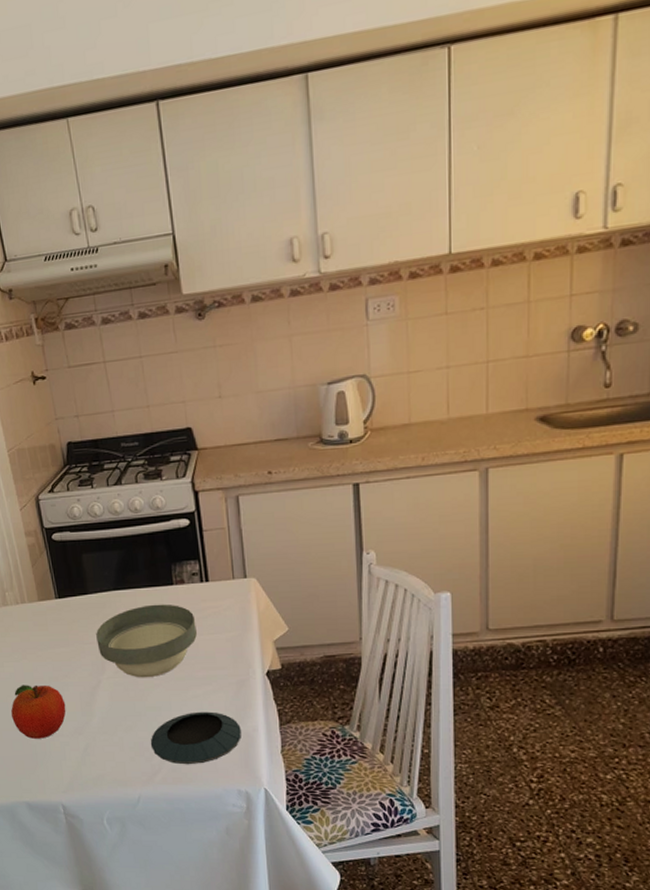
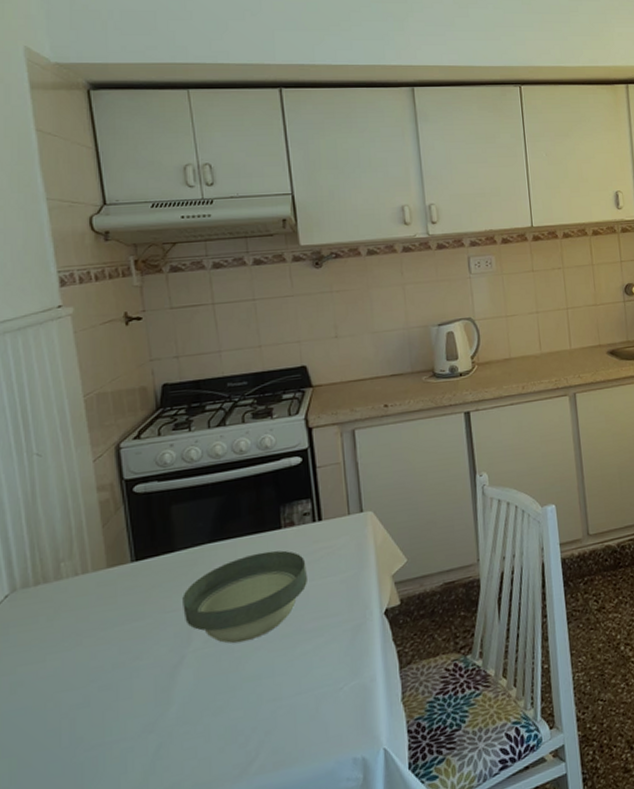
fruit: present [11,685,66,739] -> none [50,675,133,755]
saucer: present [150,711,241,765] -> none [246,667,357,744]

